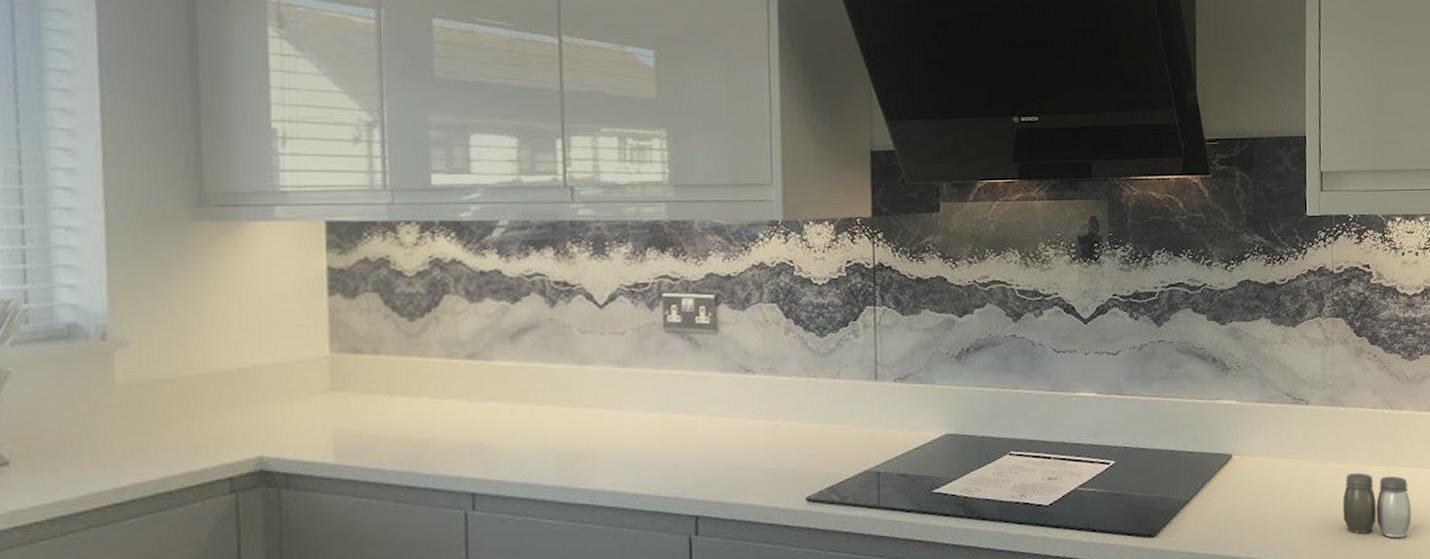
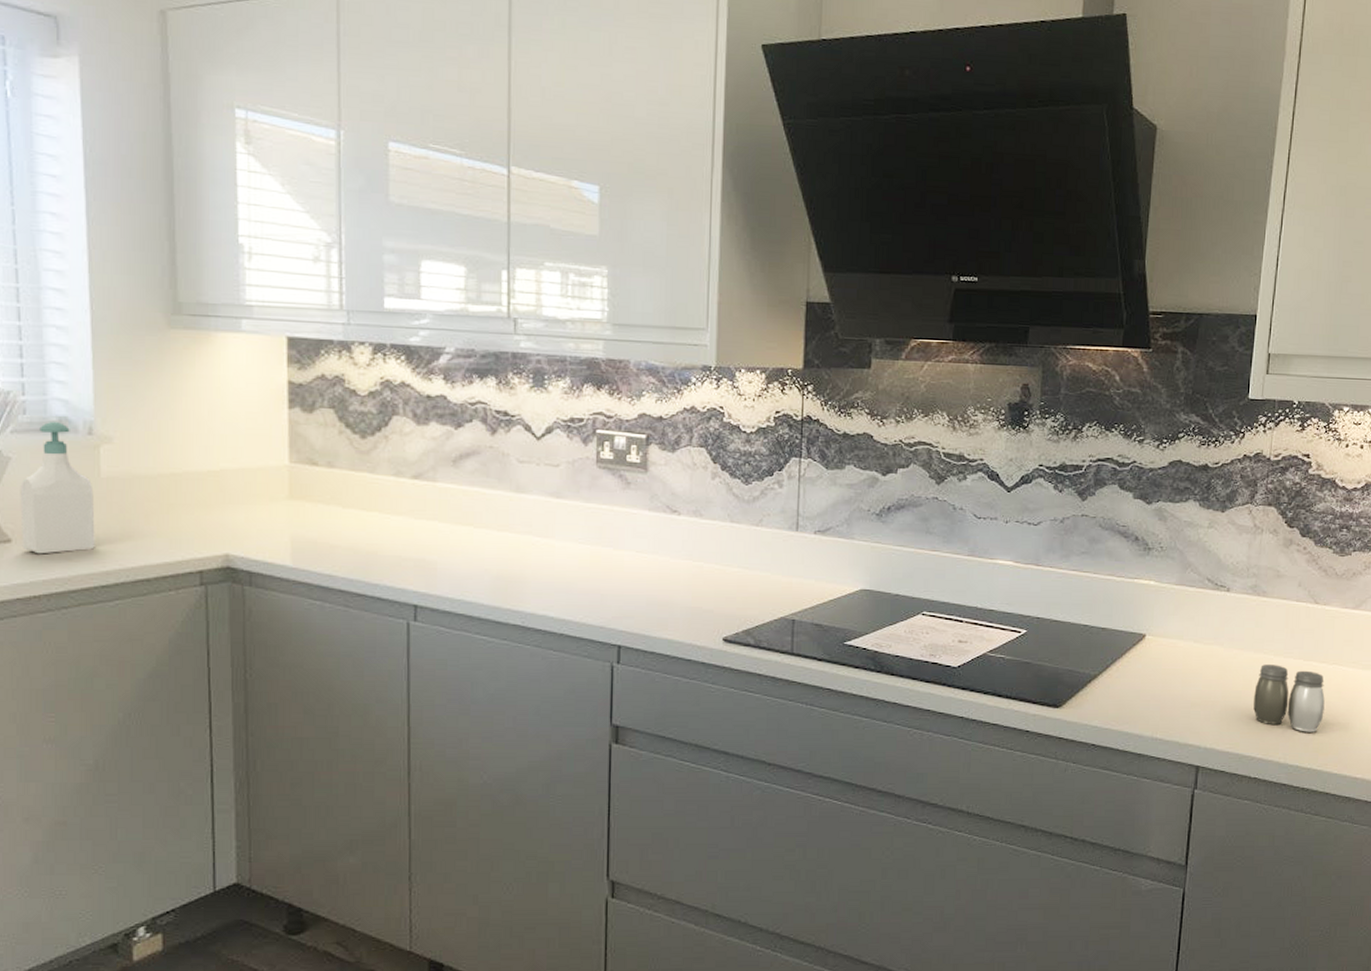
soap bottle: none [20,328,108,476] -> present [20,421,95,554]

